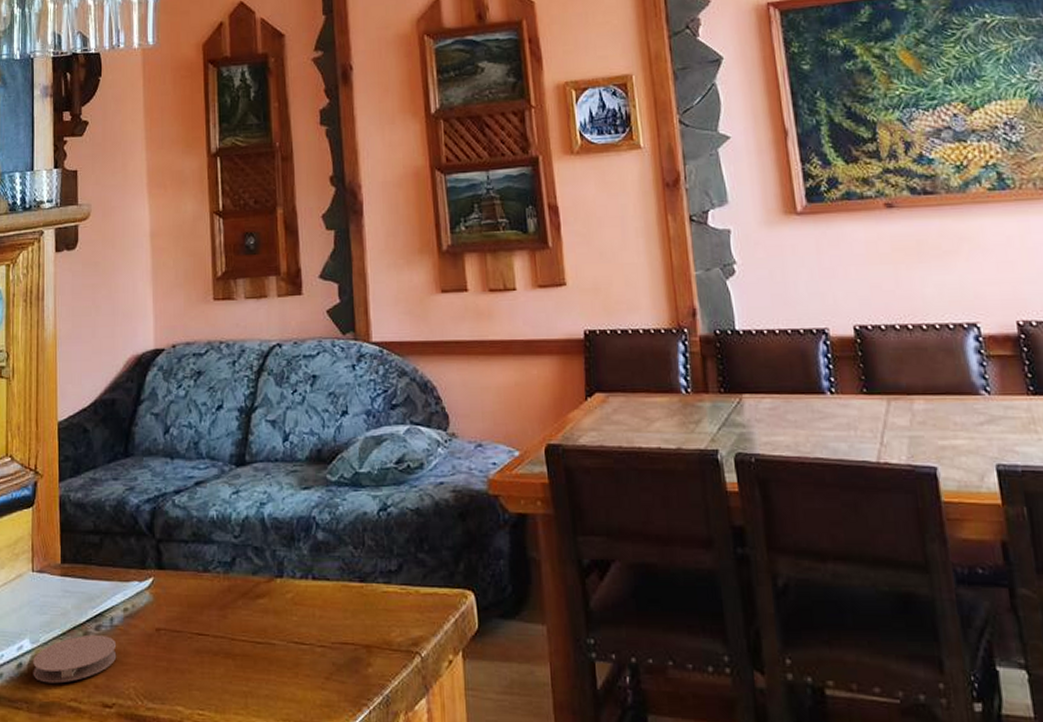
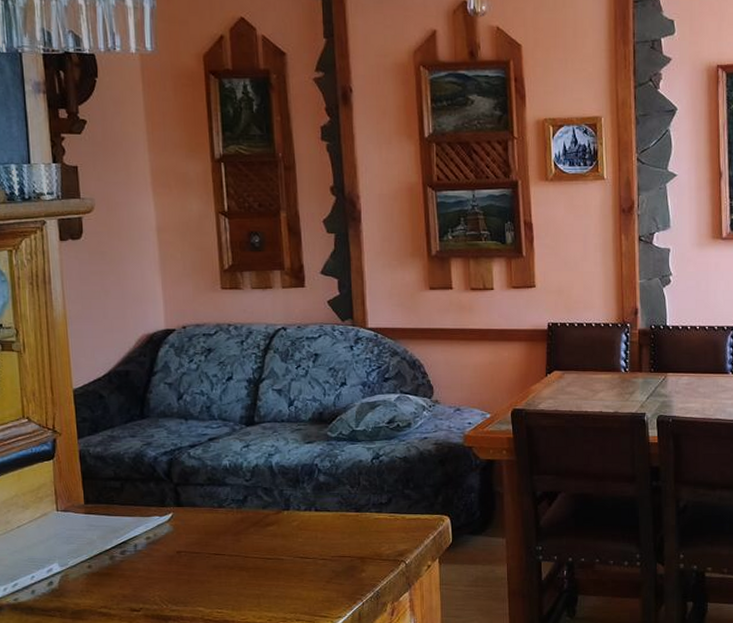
coaster: present [33,634,117,684] -> none [63,557,142,596]

